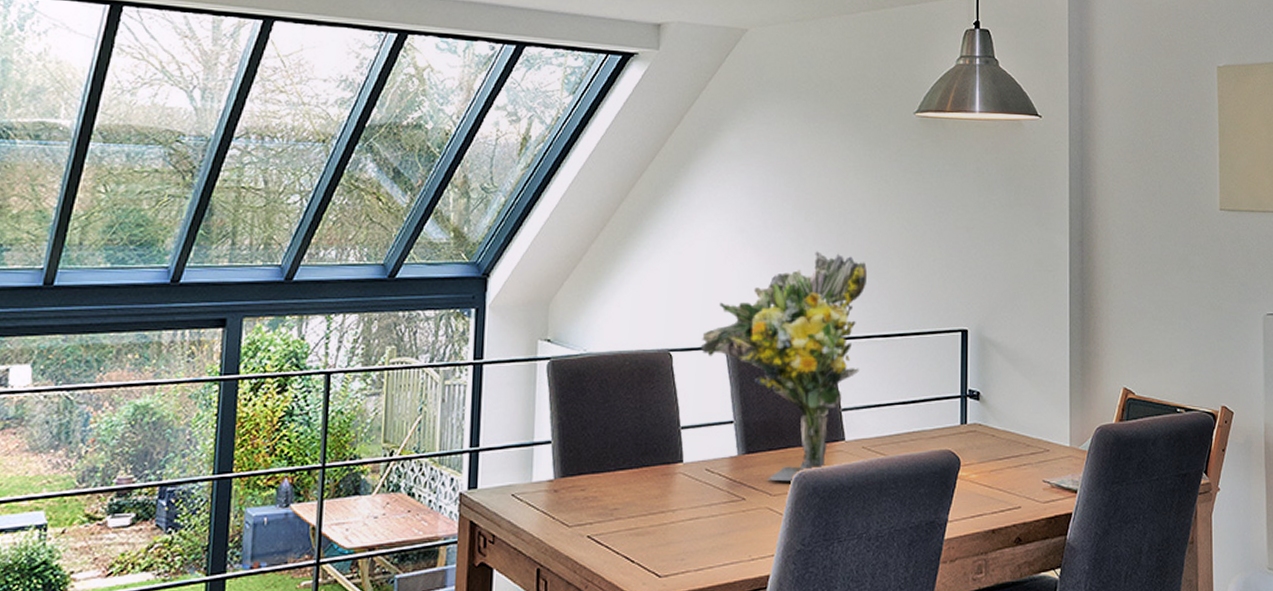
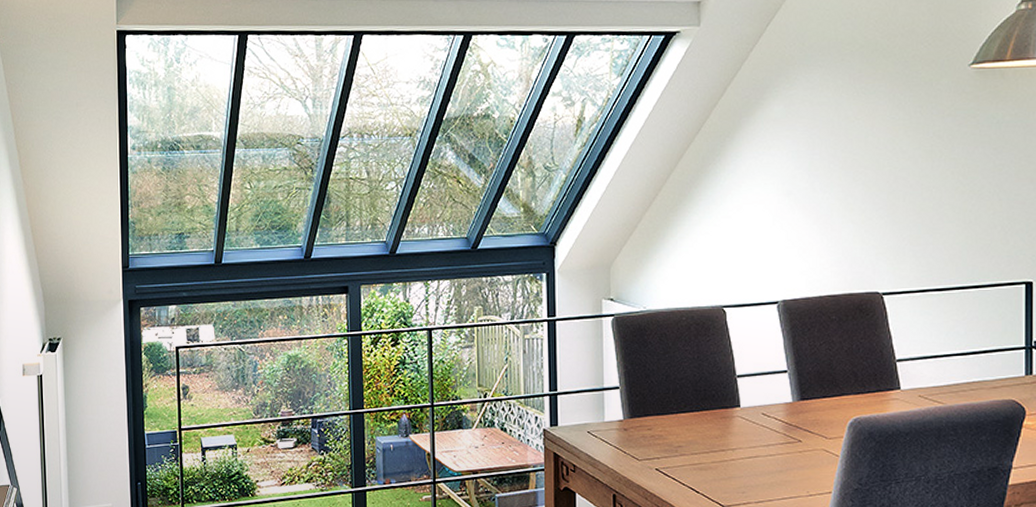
bouquet: present [700,251,868,482] -> none [752,210,921,427]

